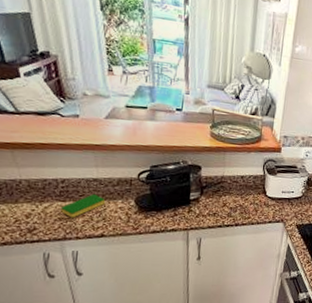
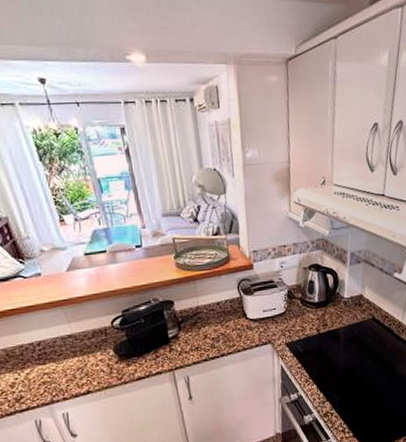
dish sponge: present [61,193,106,218] -> none [42,350,85,380]

